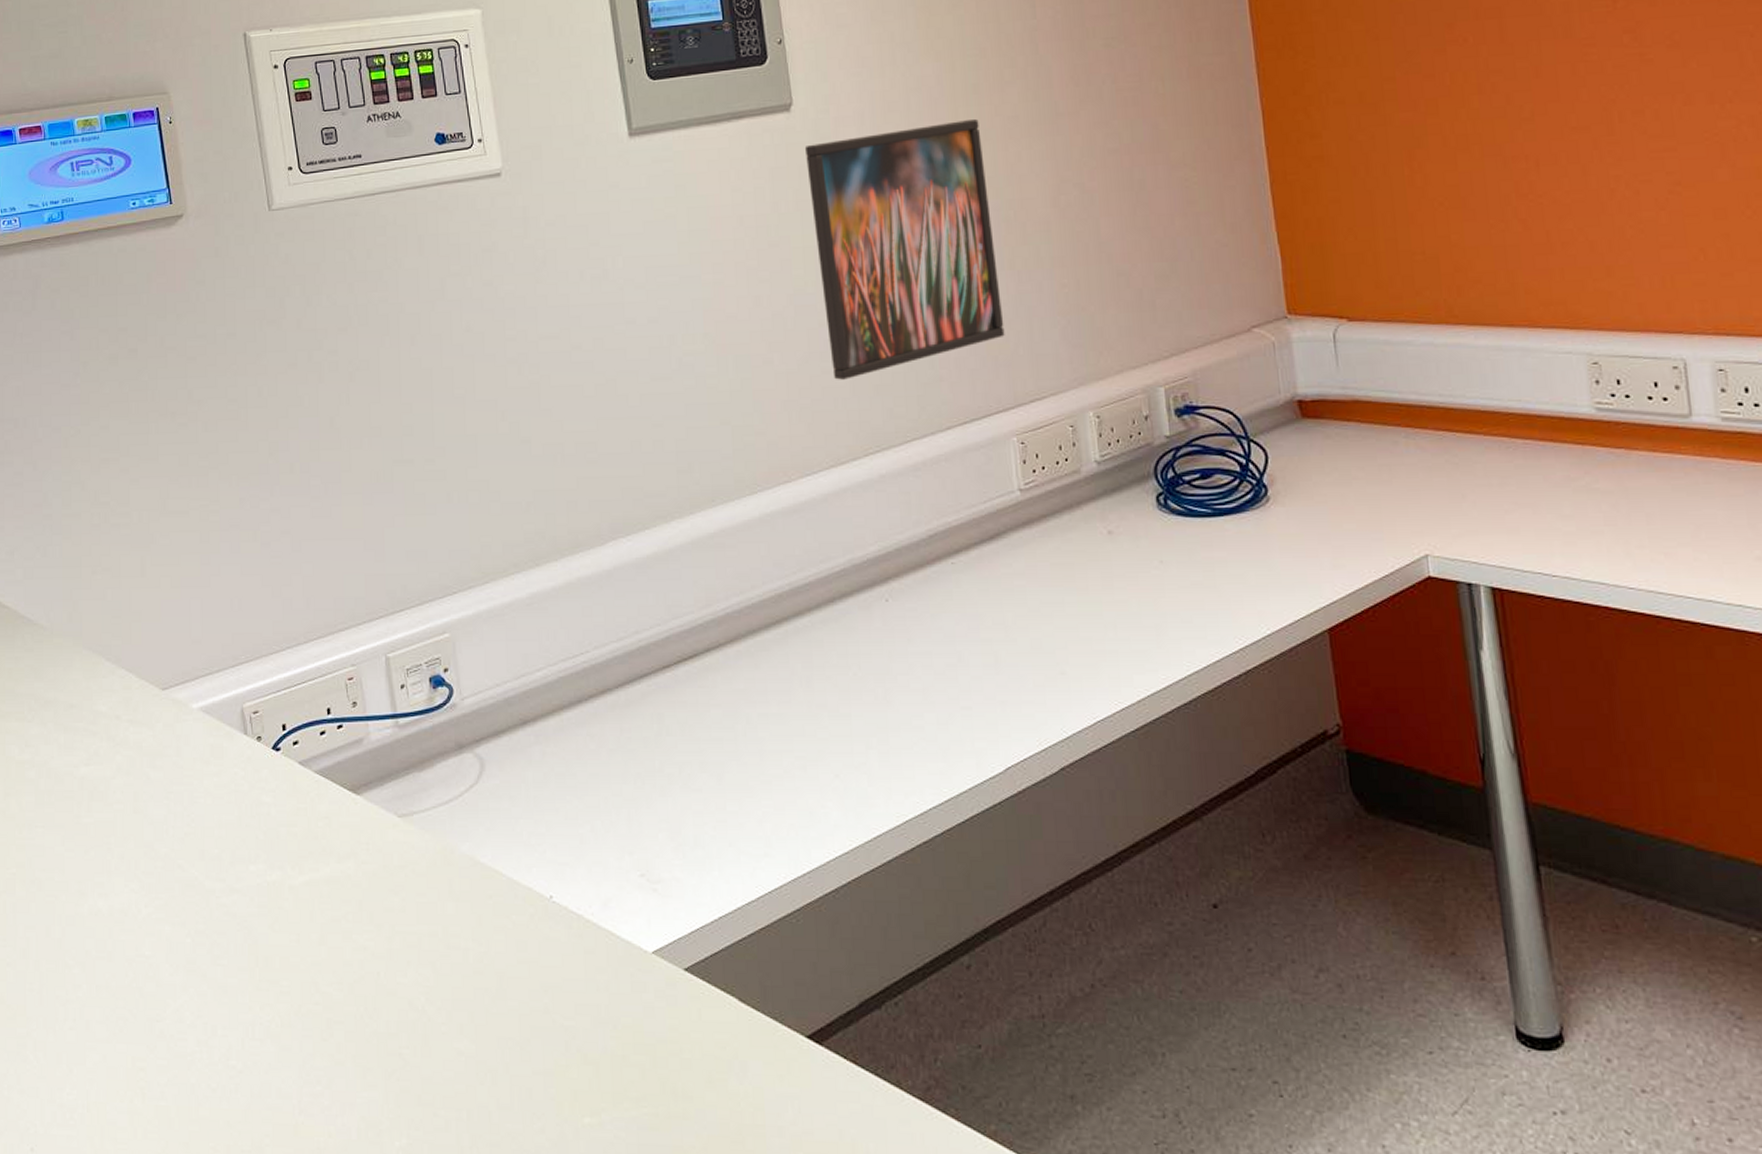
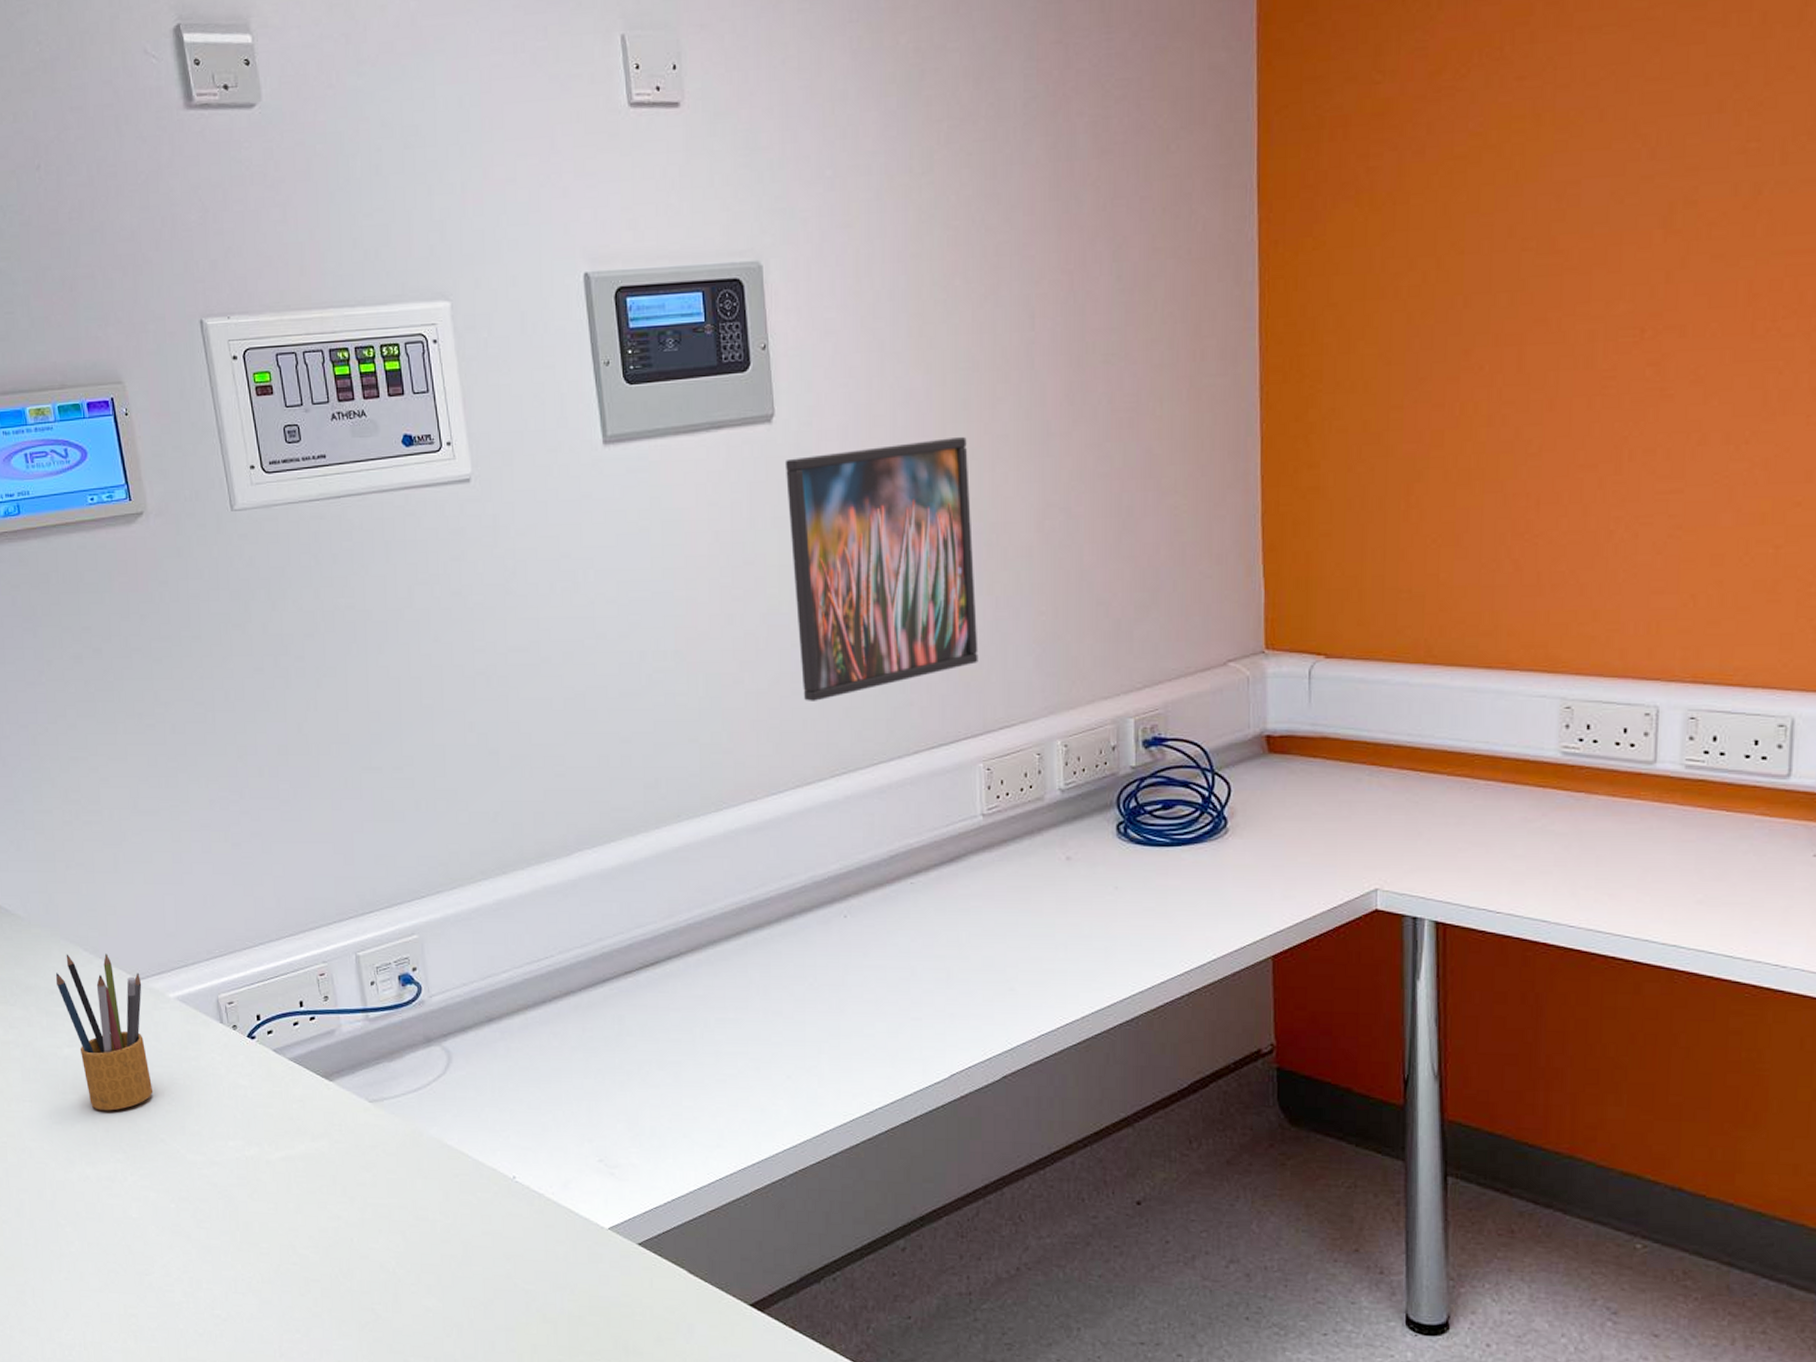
pencil box: none [77,663,172,835] -> present [56,953,154,1111]

